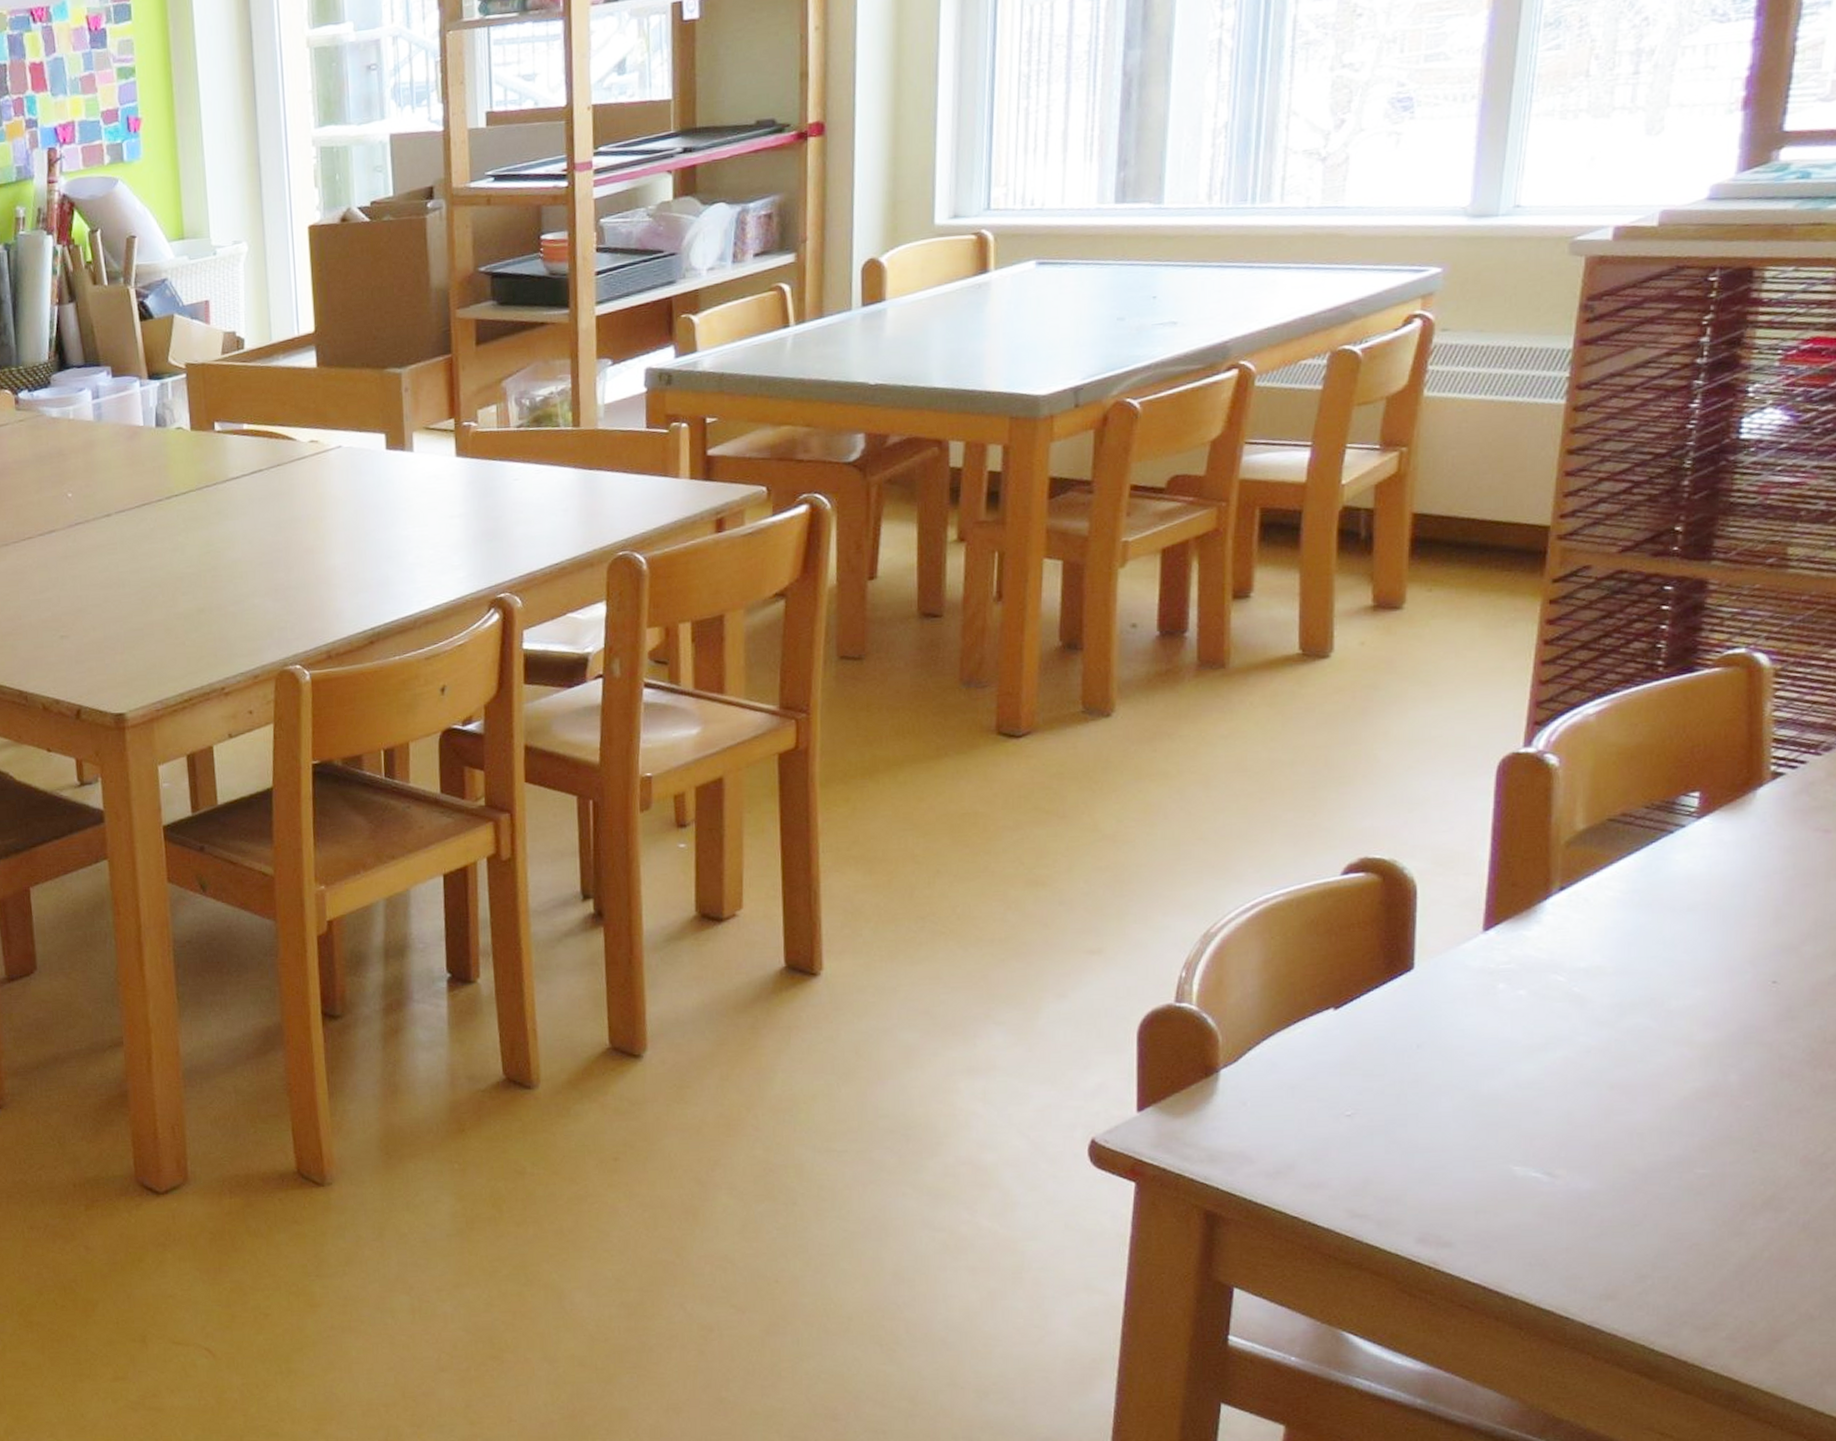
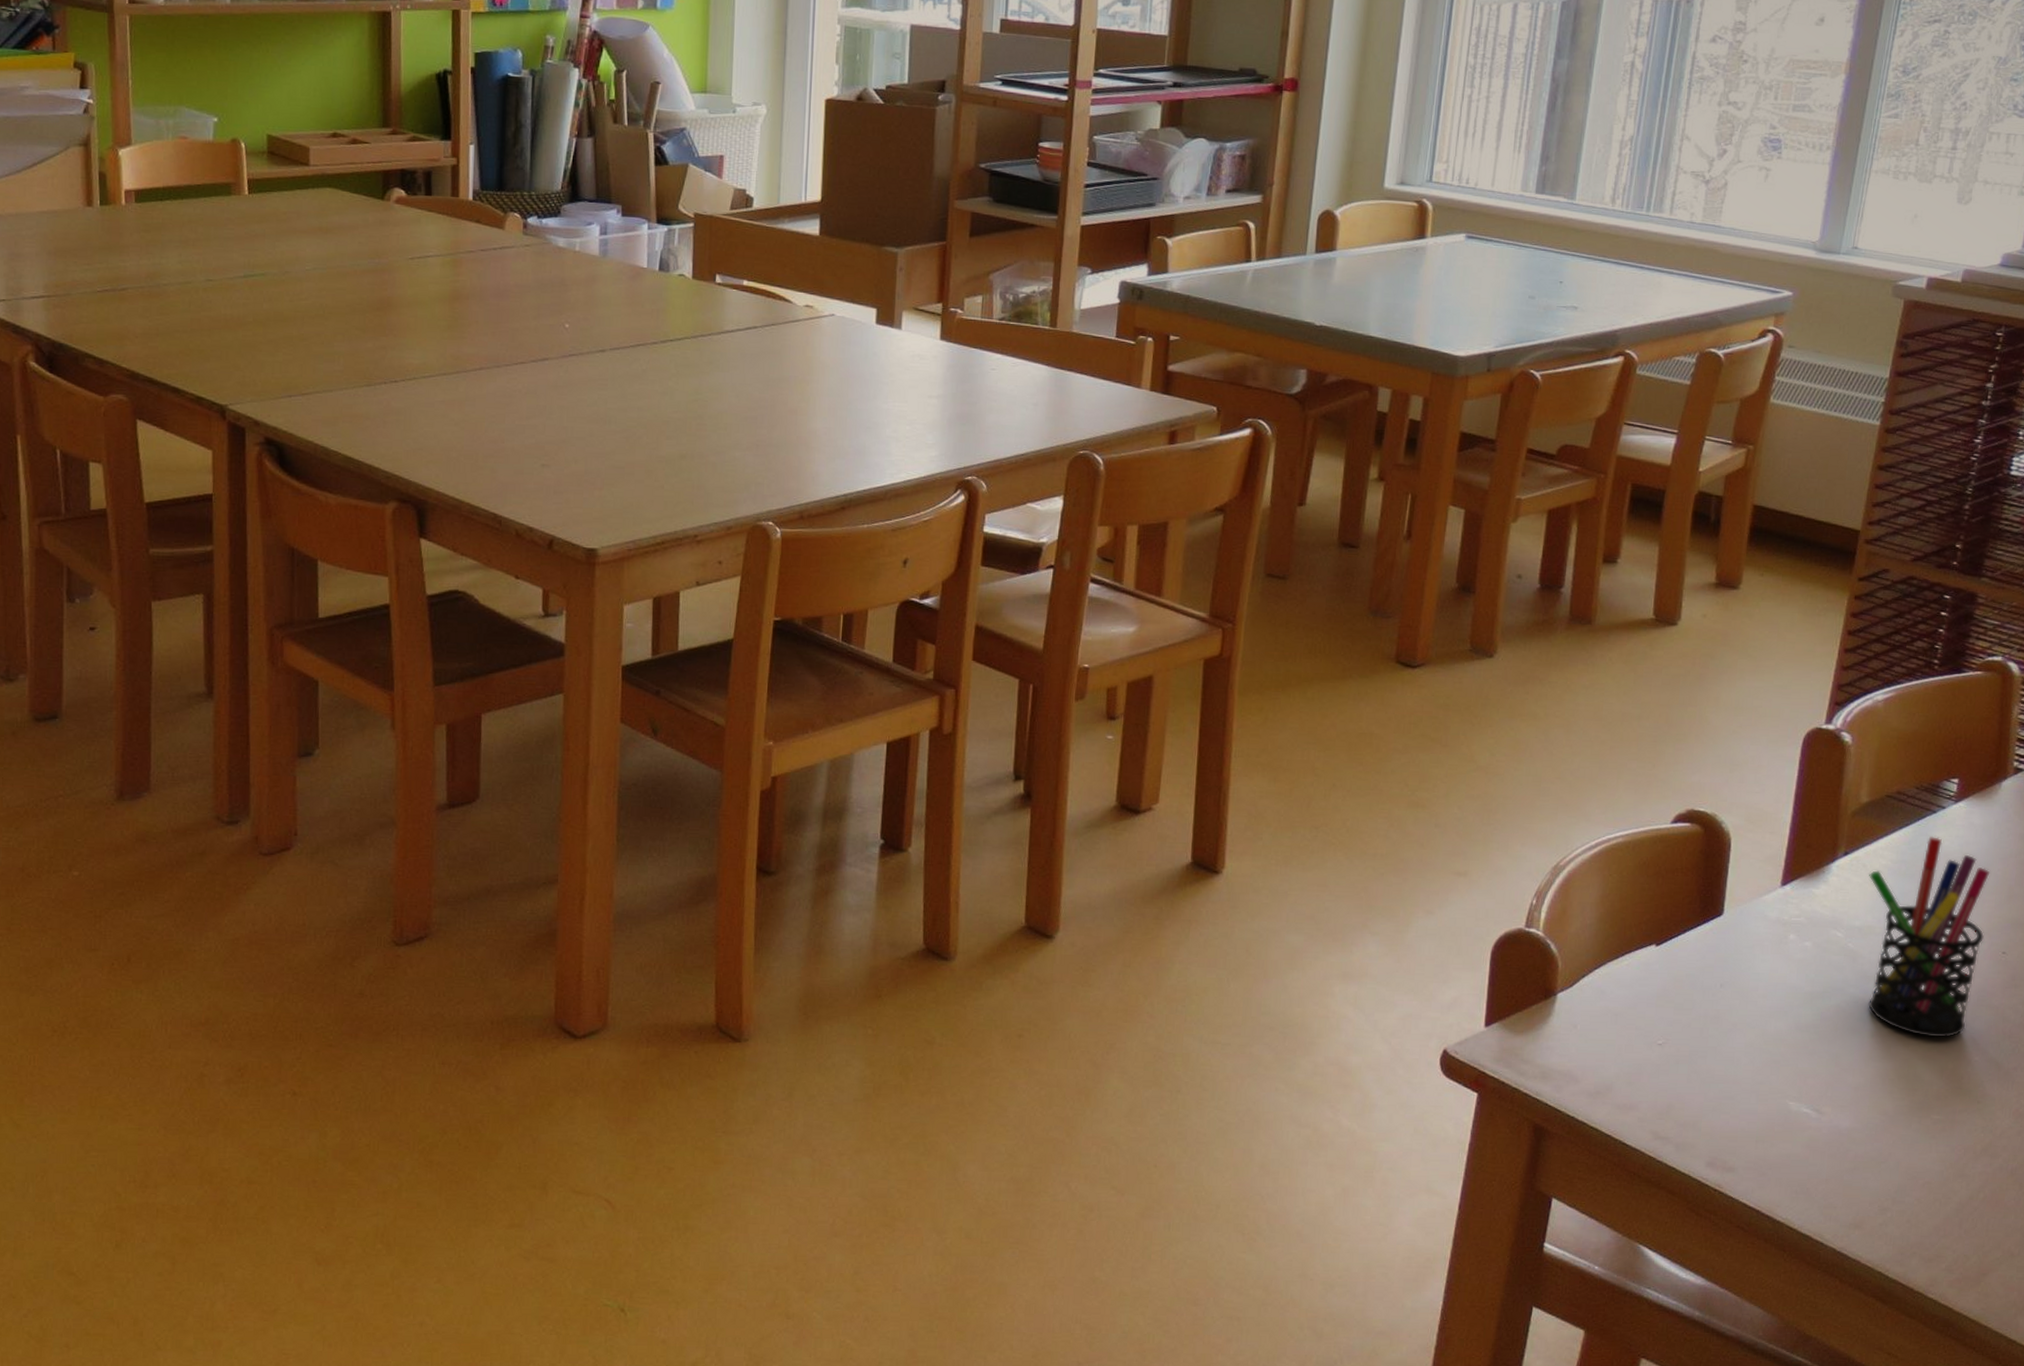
pen holder: none [1593,859,1750,1084] -> present [1868,837,1990,1038]

